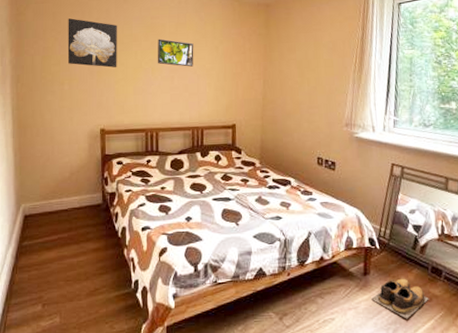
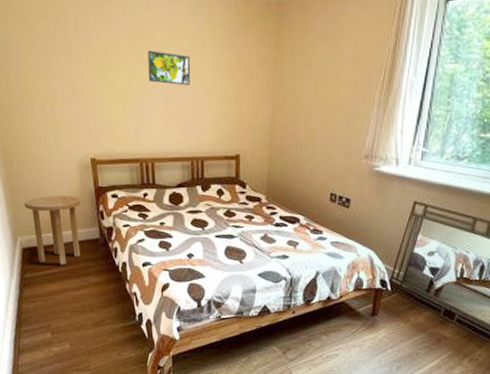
side table: none [32,163,87,232] -> present [24,196,81,265]
wall art: present [67,18,117,68] -> none [41,23,103,86]
shoes: present [371,278,429,319] -> none [377,319,438,358]

